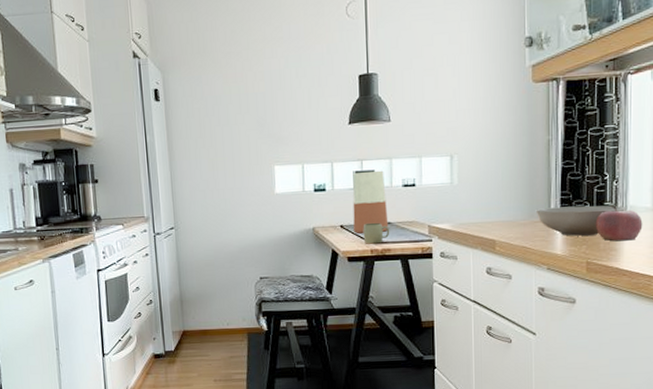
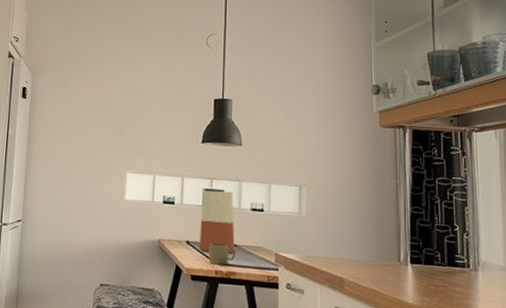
bowl: present [535,205,626,236] -> none [385,251,479,288]
fruit: present [595,204,643,241] -> none [447,257,497,299]

